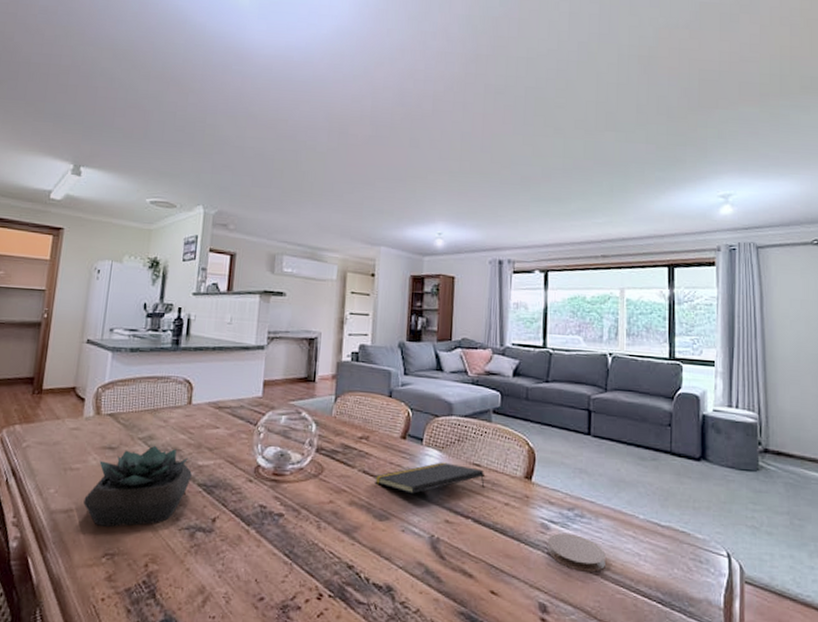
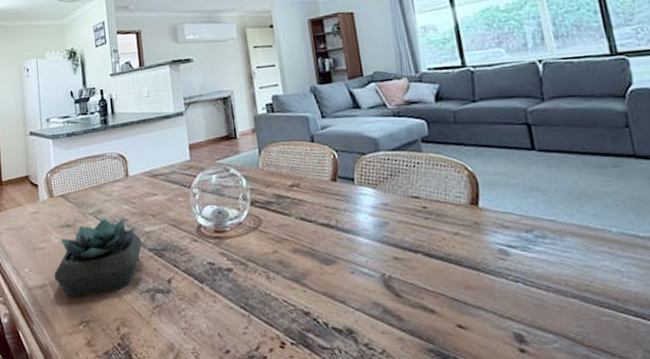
notepad: present [374,462,485,494] -> none [312,199,429,235]
coaster: present [548,532,606,572] -> none [510,256,583,296]

